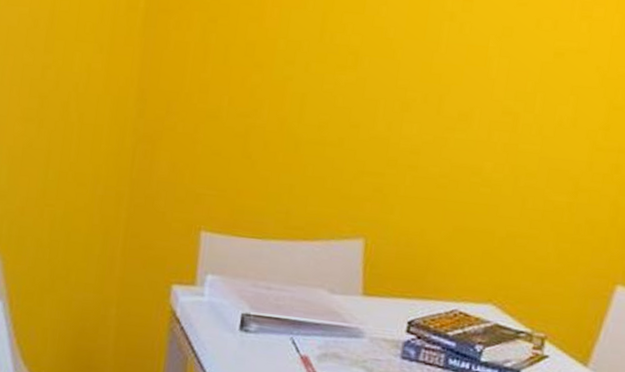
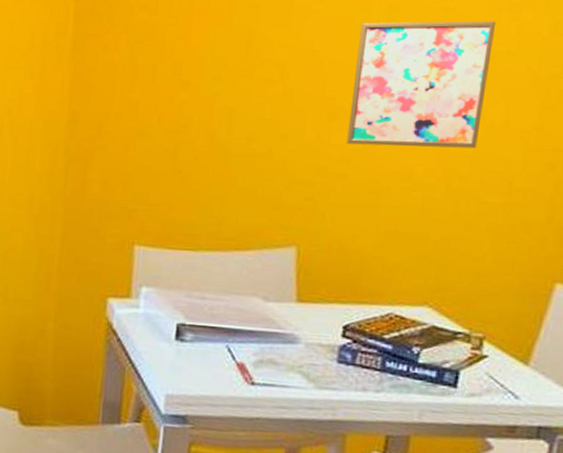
wall art: none [417,12,567,146] -> present [346,21,495,149]

